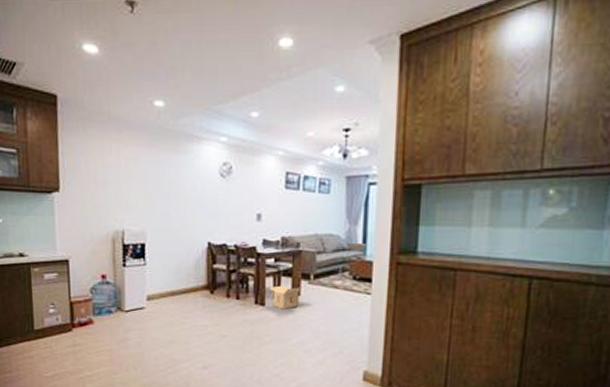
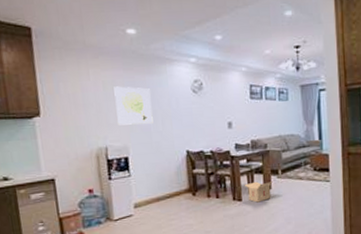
wall art: none [136,164,175,208] -> present [114,86,153,126]

